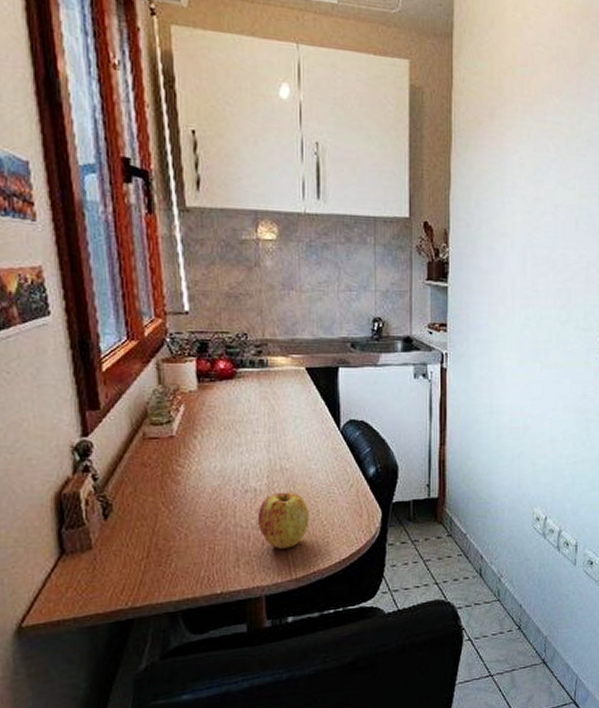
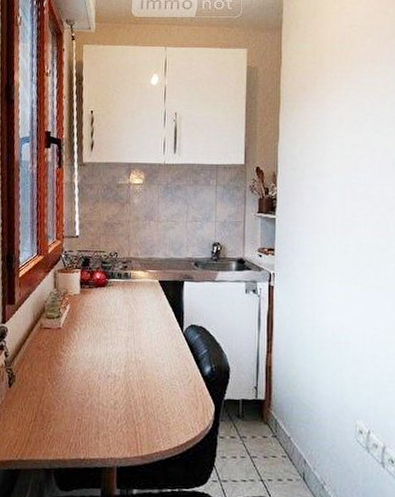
apple: present [257,492,309,549] -> none [115,380,155,429]

